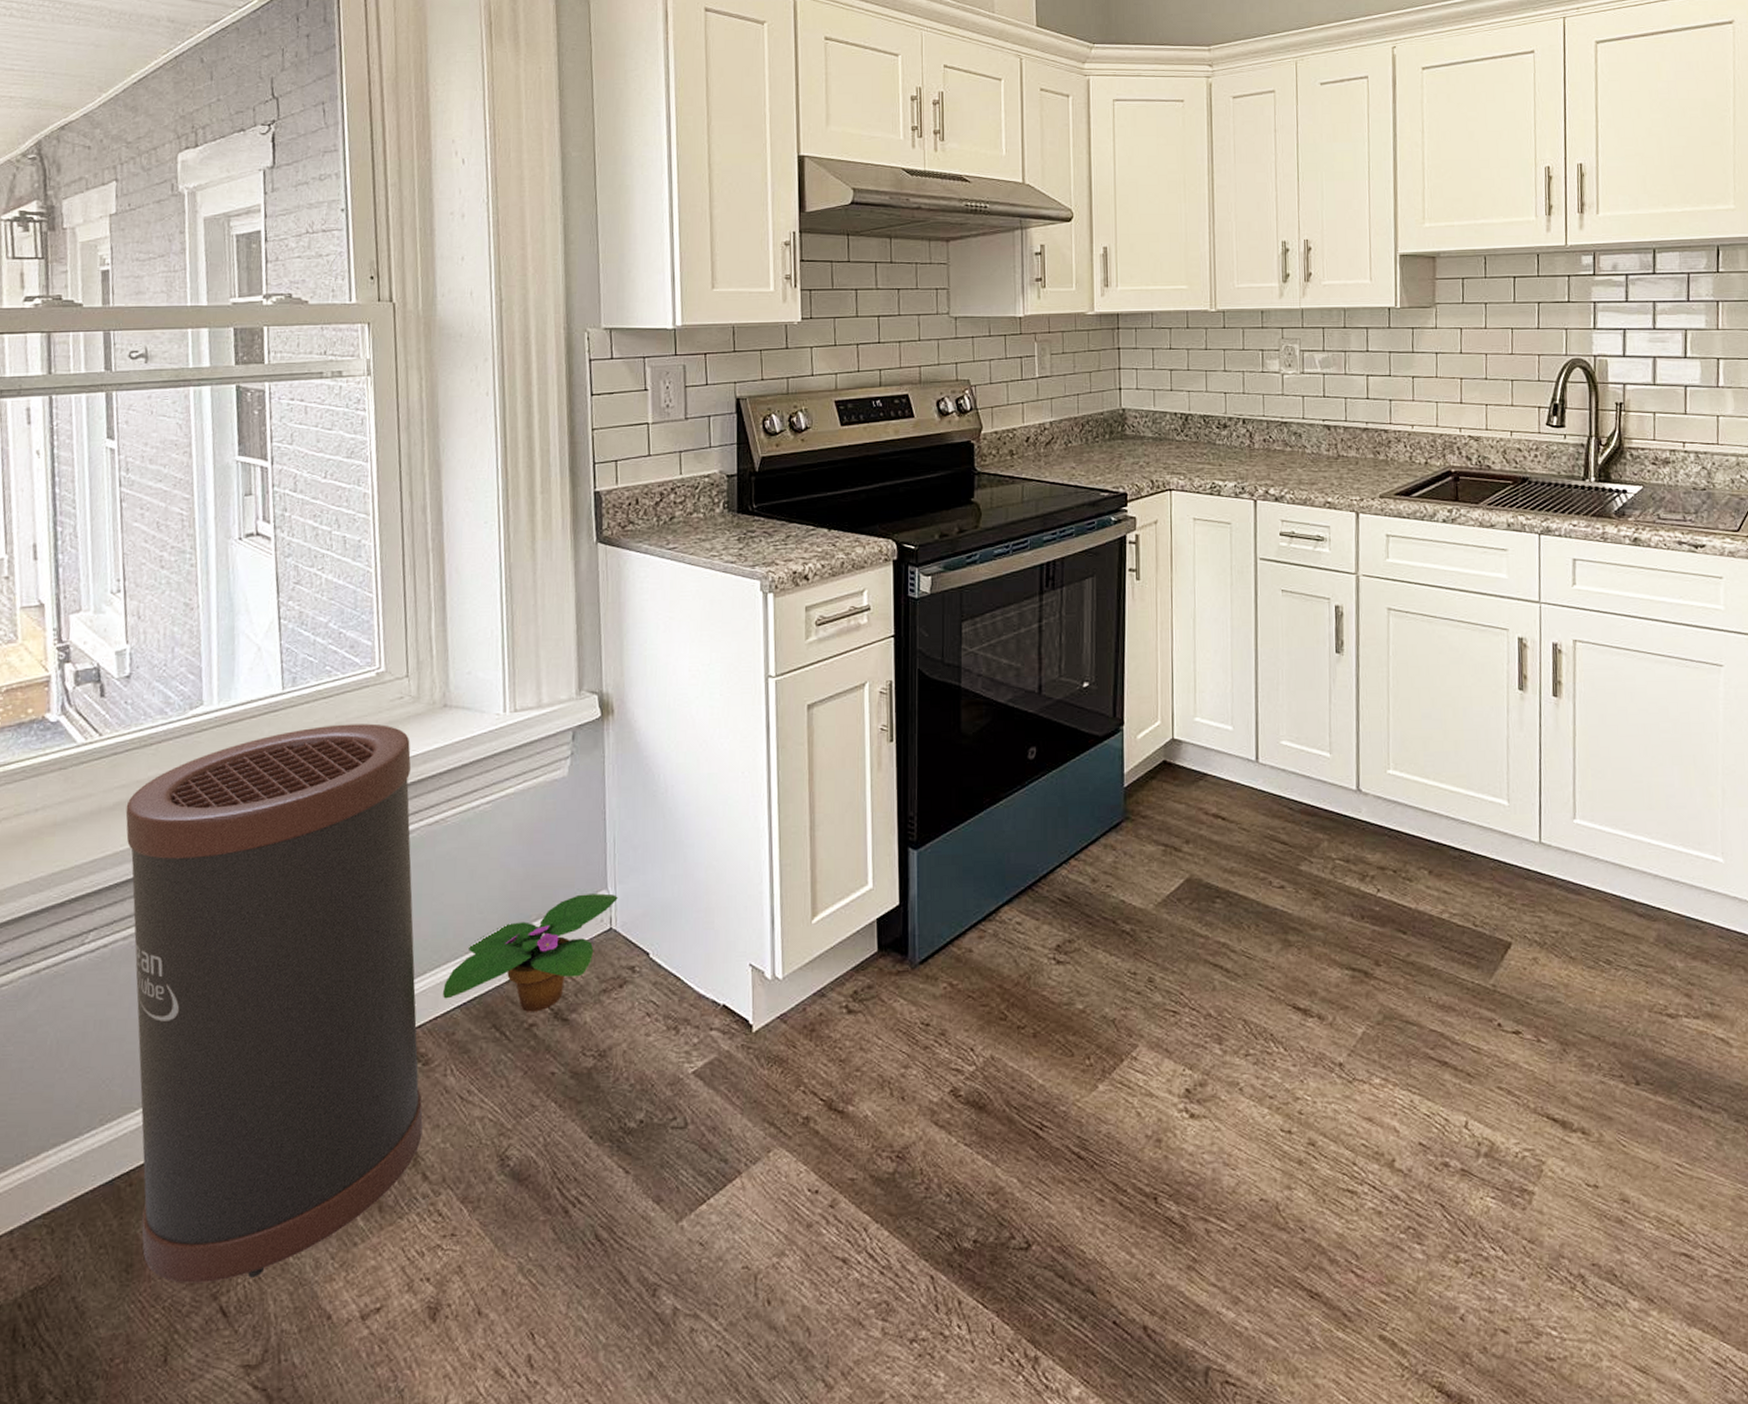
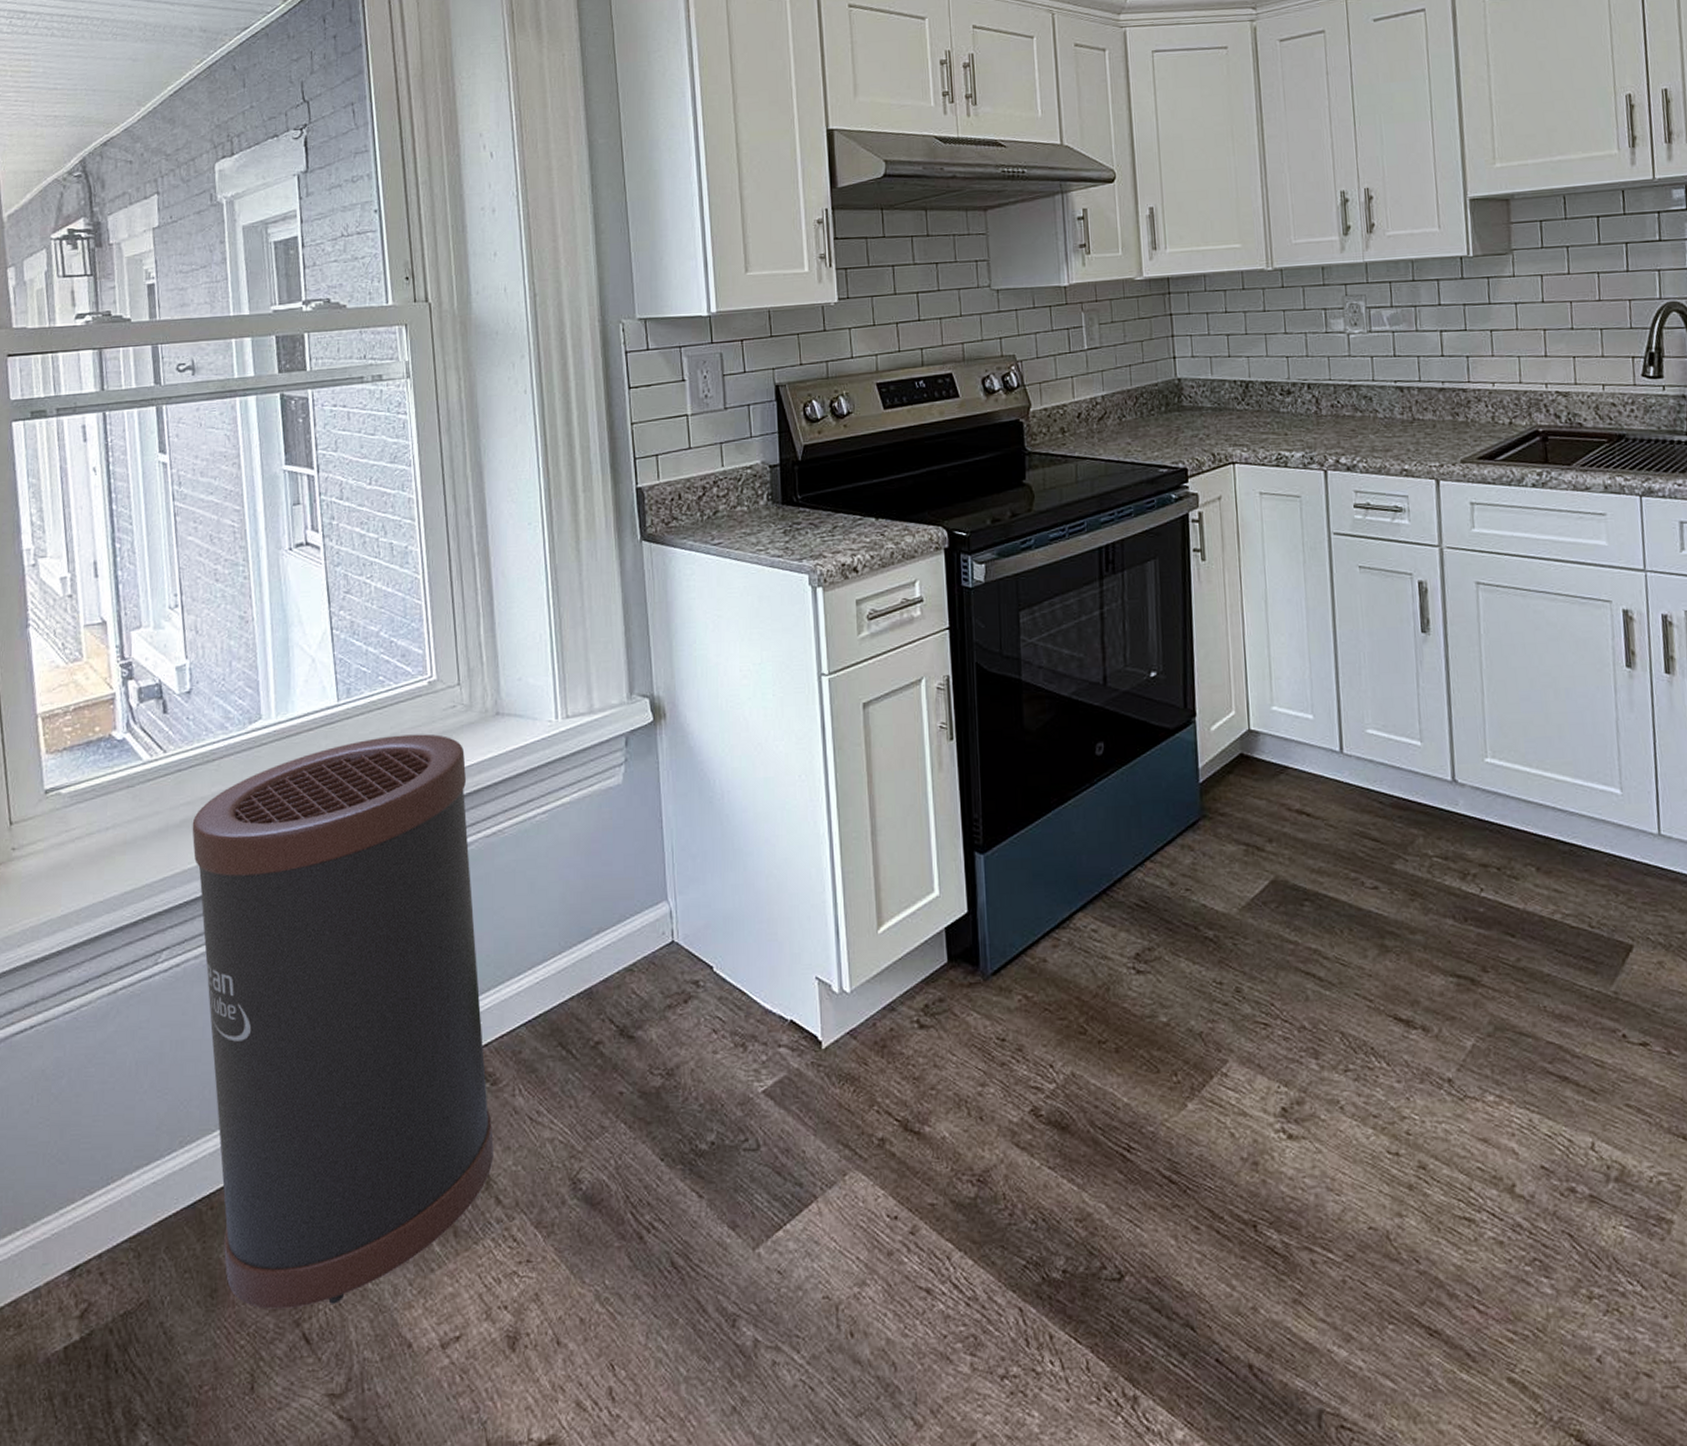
potted plant: present [443,893,618,1012] -> none [508,905,678,1029]

